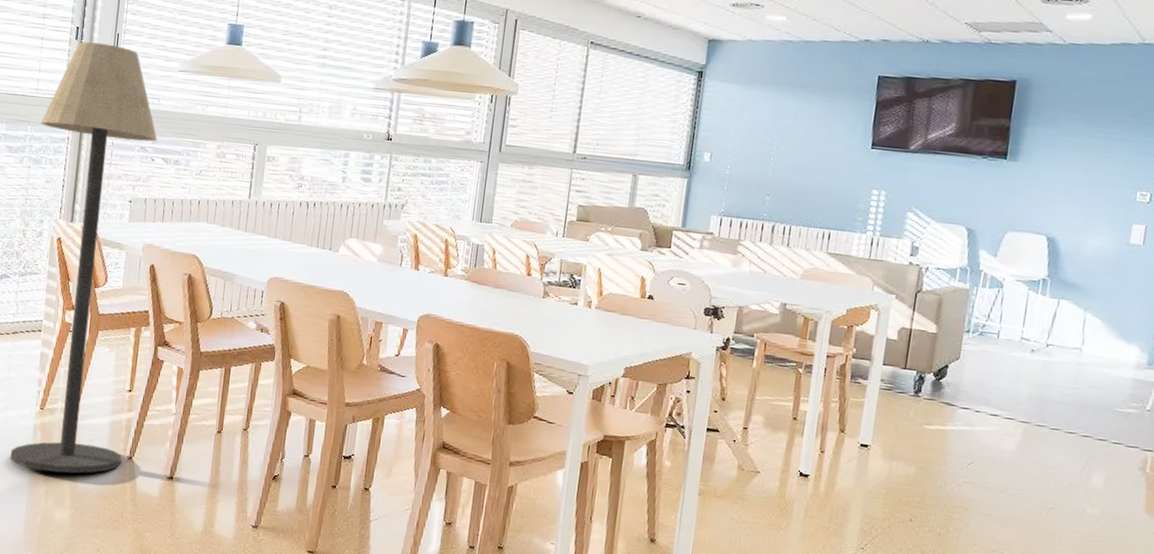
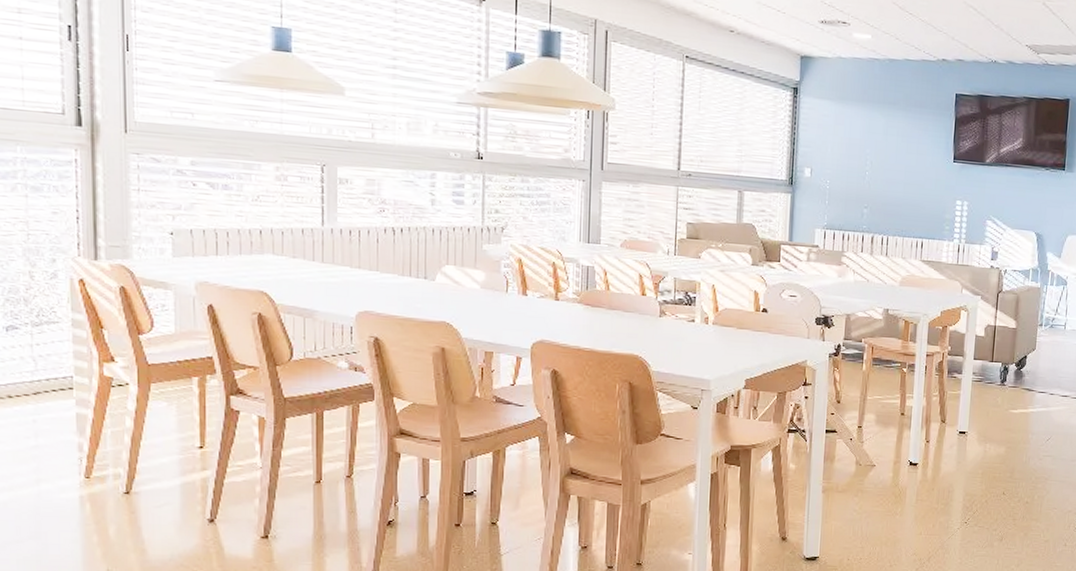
floor lamp: present [10,41,158,474] -> none [34,43,201,547]

